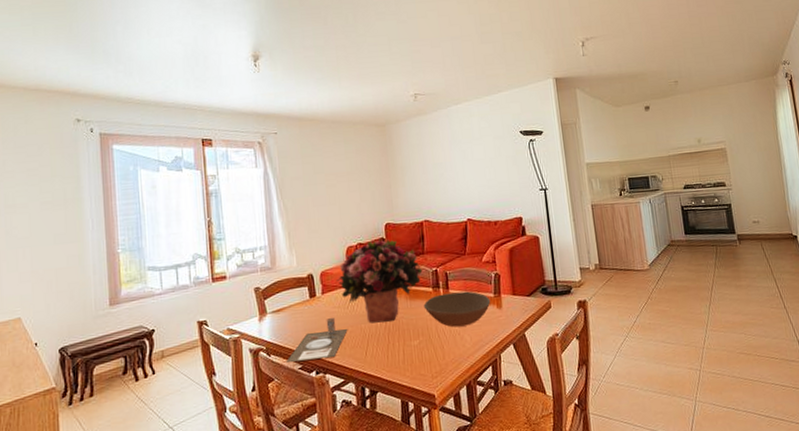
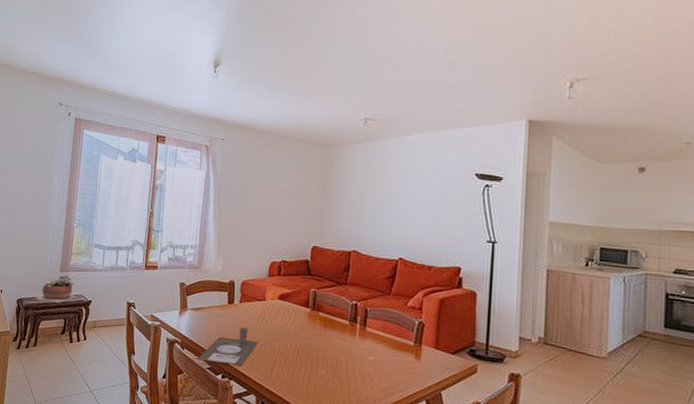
succulent plant: none [82,307,136,345] -> present [35,274,77,304]
bouquet: present [337,239,423,323] -> none [256,260,342,345]
bowl: present [423,291,491,328] -> none [337,329,410,369]

